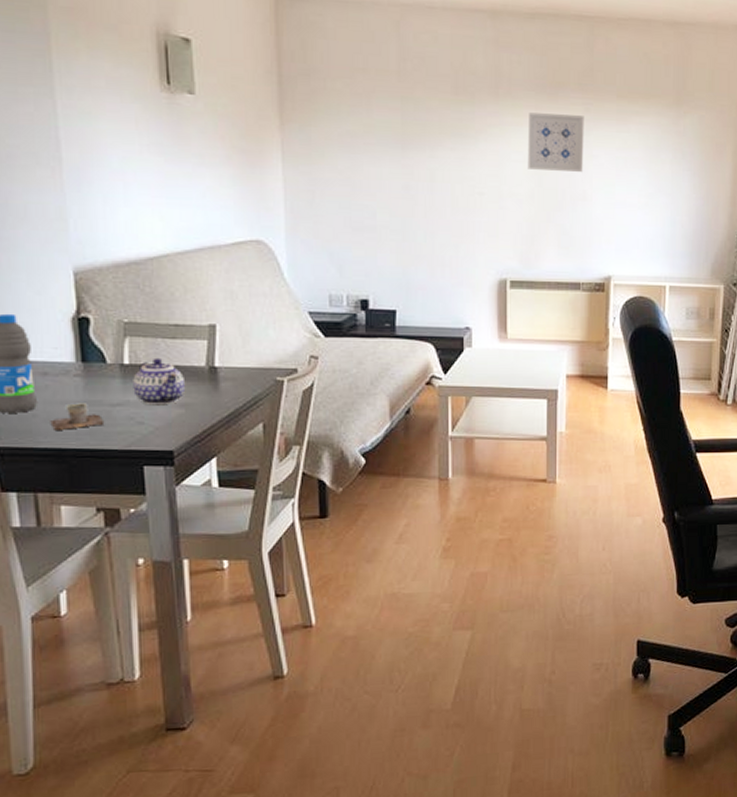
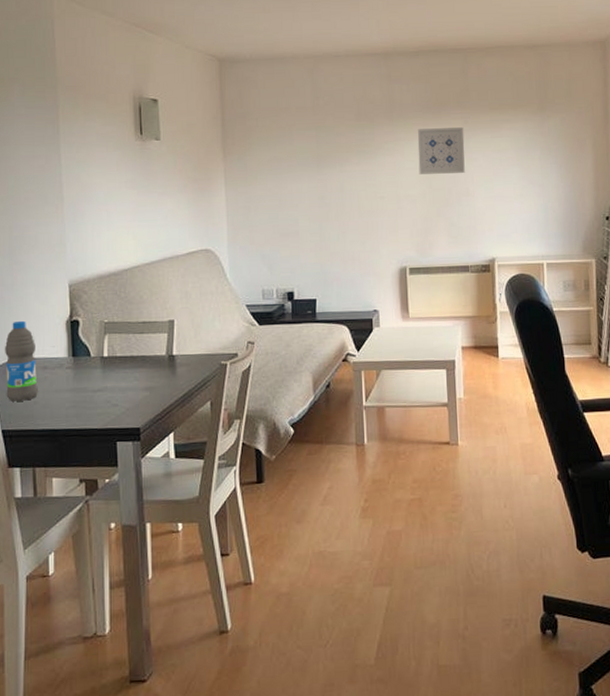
cup: present [50,403,105,430] -> none [47,390,88,414]
teapot: present [133,357,184,404] -> none [110,350,149,389]

